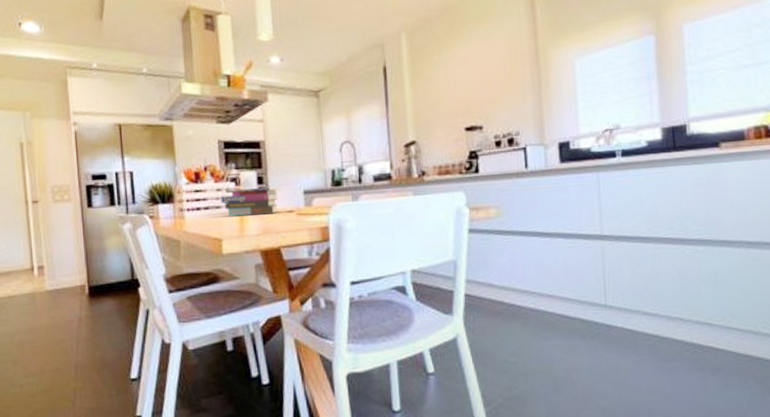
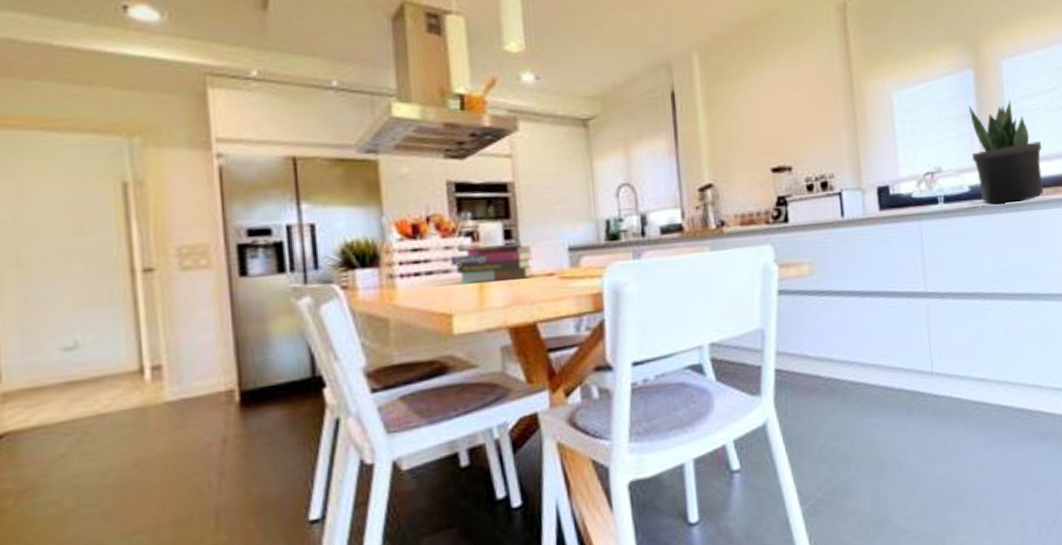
planter: none [648,62,723,158] -> present [968,101,1043,205]

